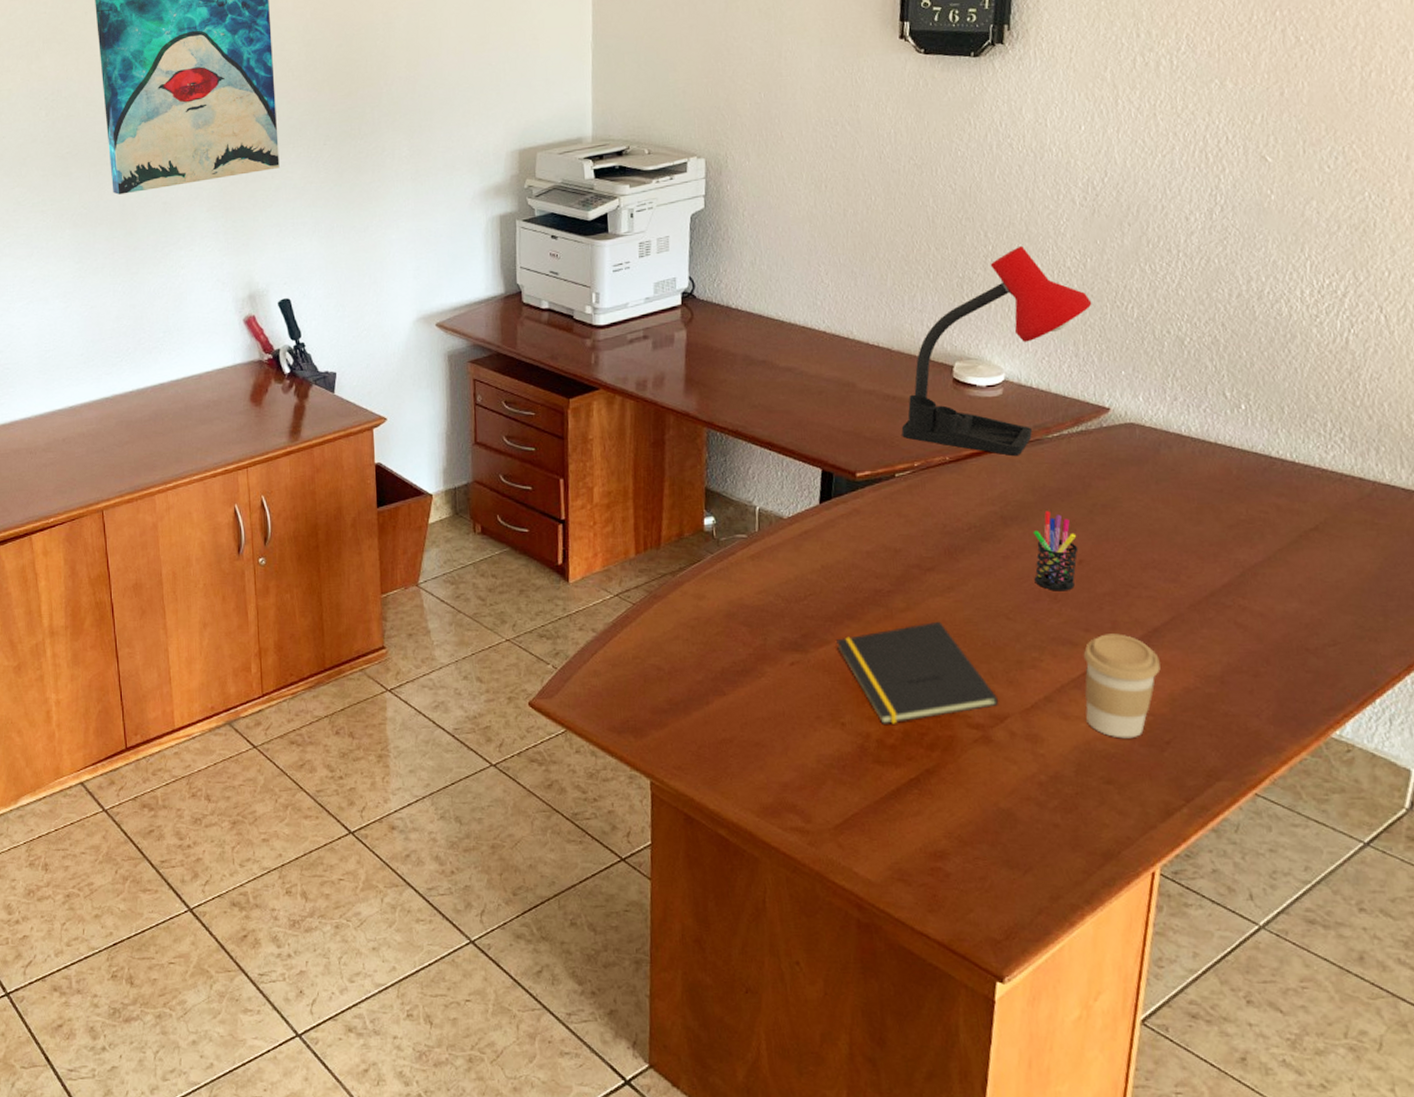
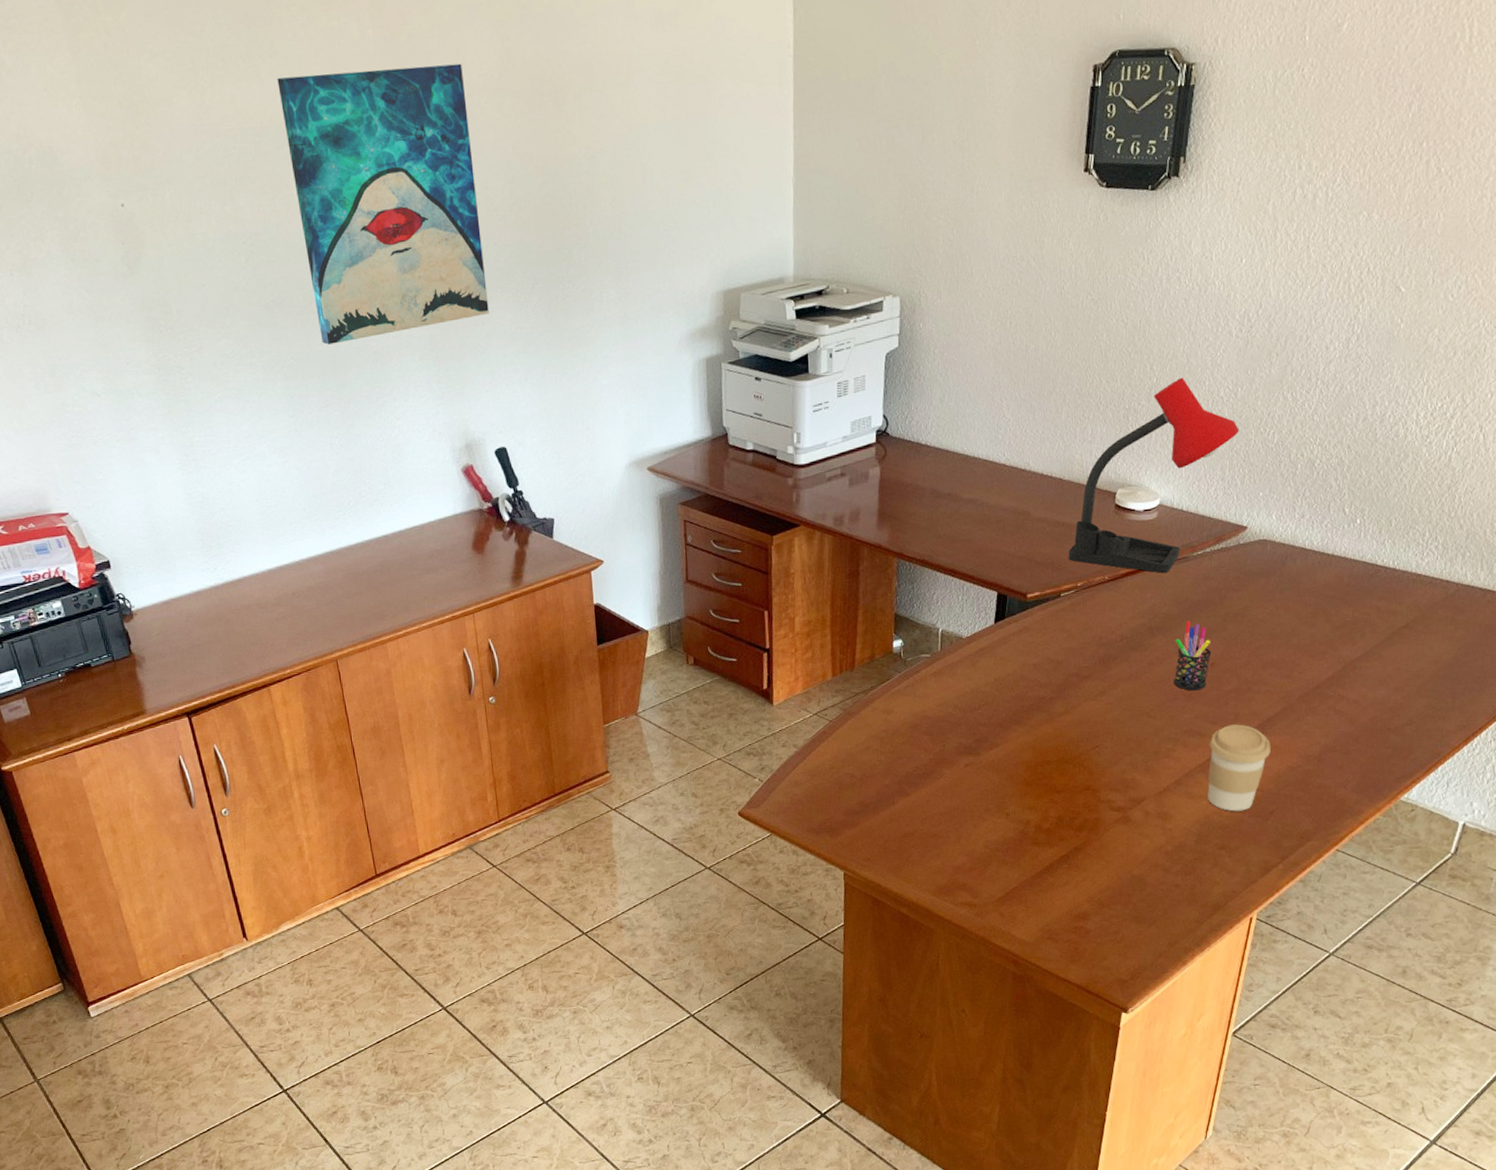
notepad: present [836,621,1000,724] -> none [1005,721,1138,812]

